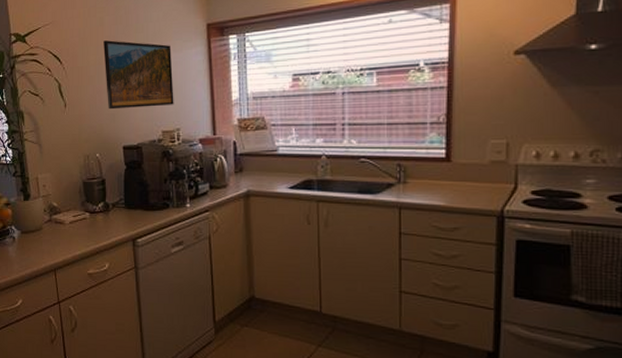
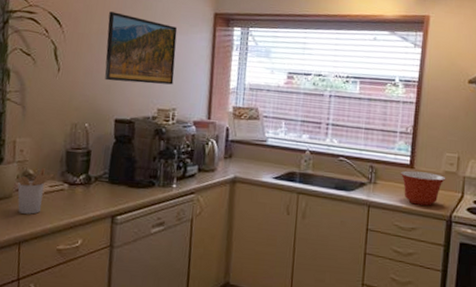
utensil holder: none [45,200,75,243] -> present [17,168,54,215]
mixing bowl: none [434,164,493,202] -> present [400,170,446,206]

